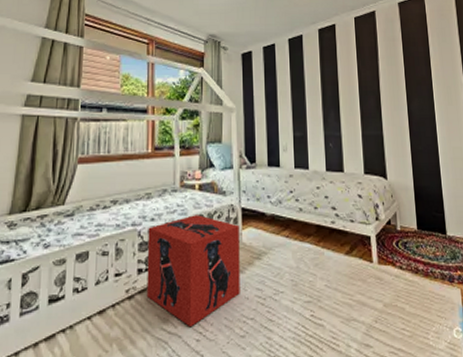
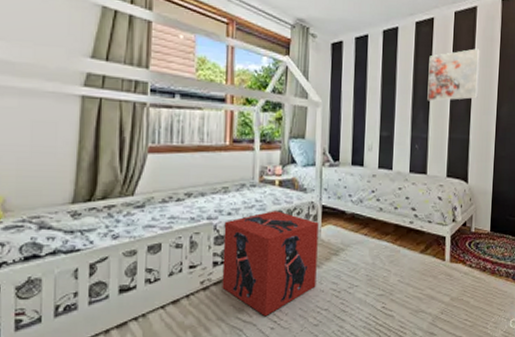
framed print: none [334,49,386,101] -> present [427,48,480,102]

